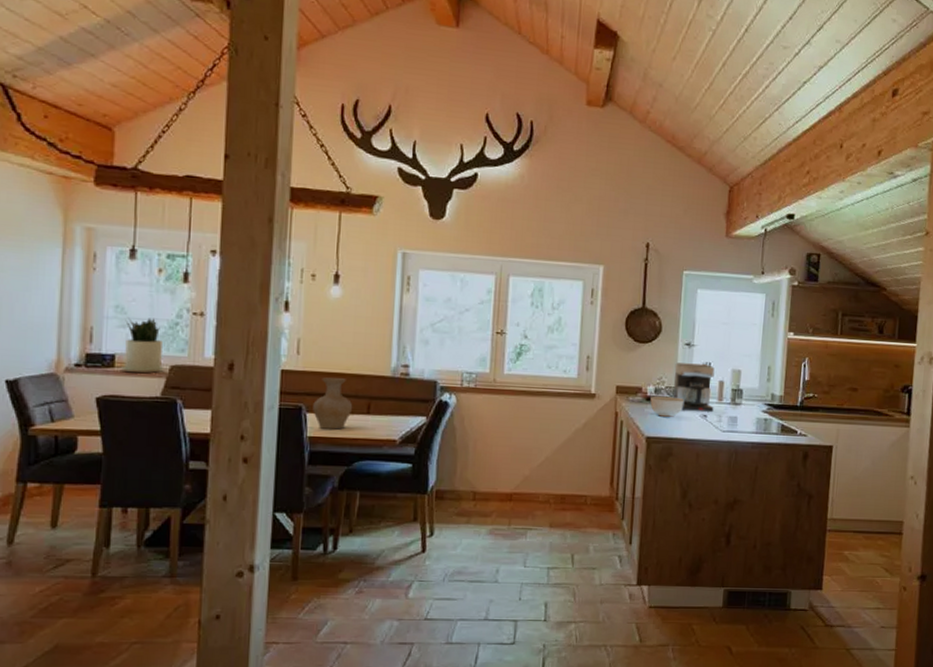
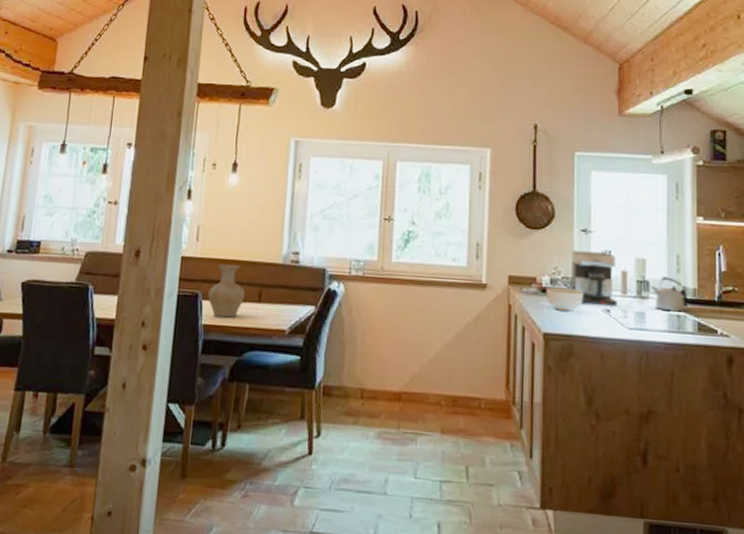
planter: present [121,318,166,374] -> none [45,207,82,260]
kettle: none [743,385,775,416] -> present [650,276,689,312]

